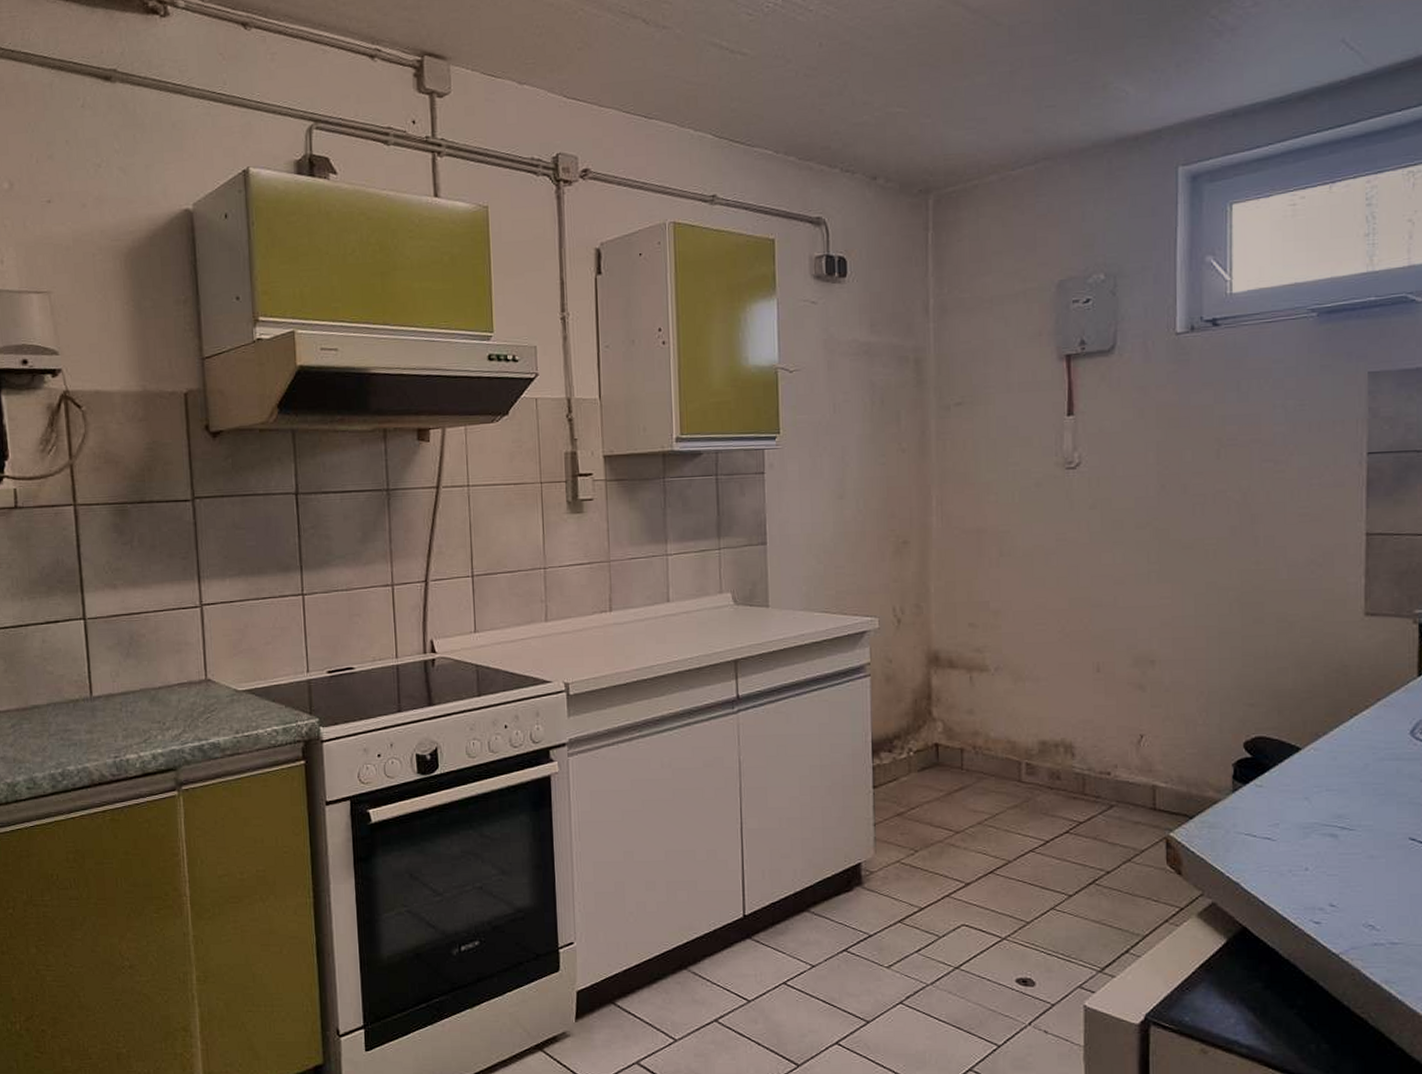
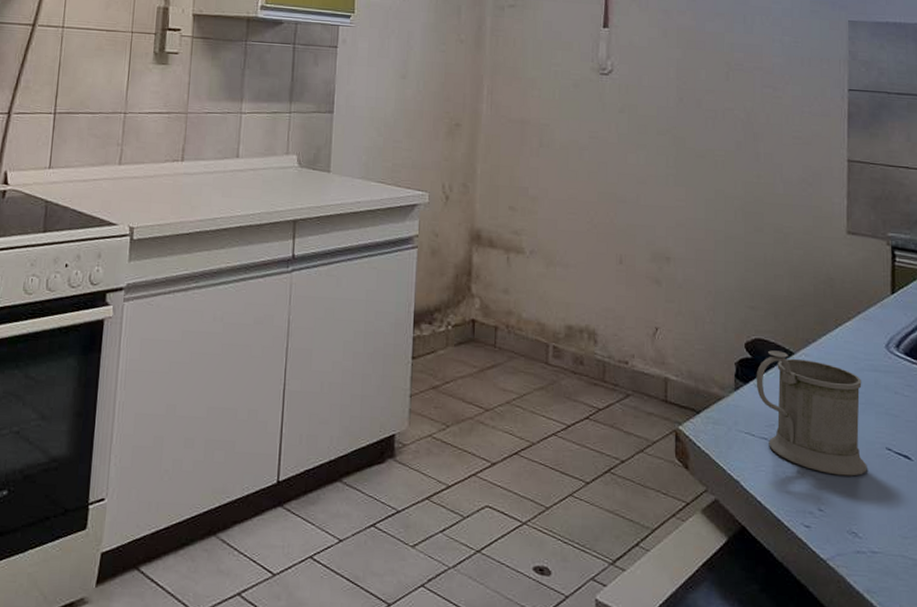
mug: none [1257,747,1387,870] -> present [756,350,867,476]

